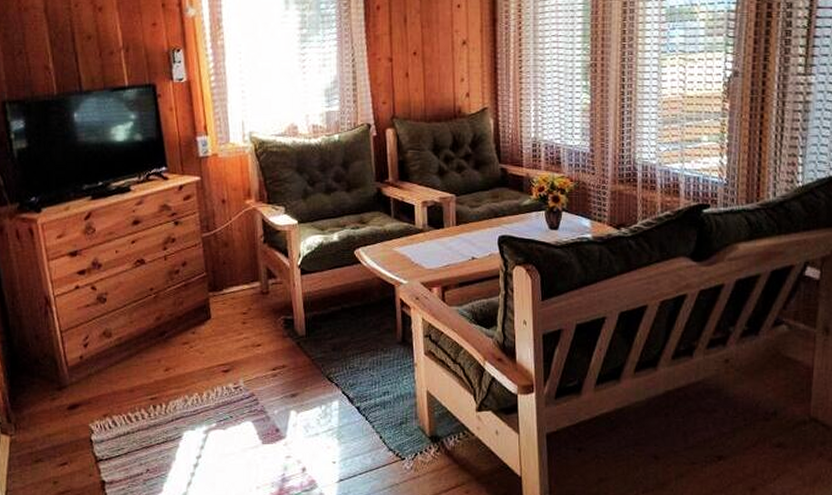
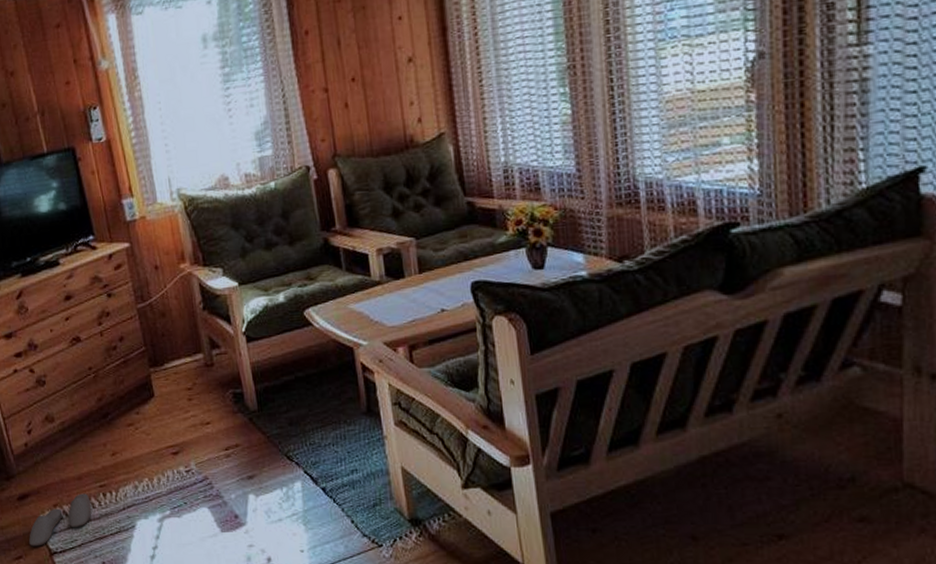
slippers: none [75,405,141,454] -> present [28,493,92,547]

